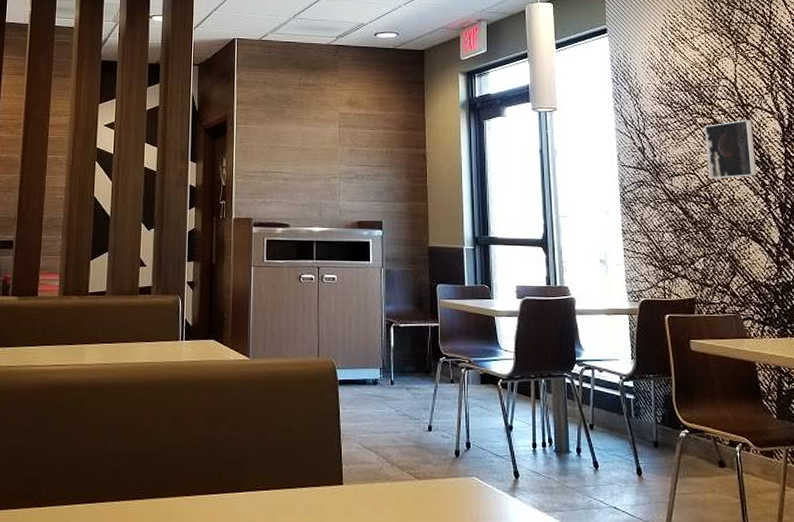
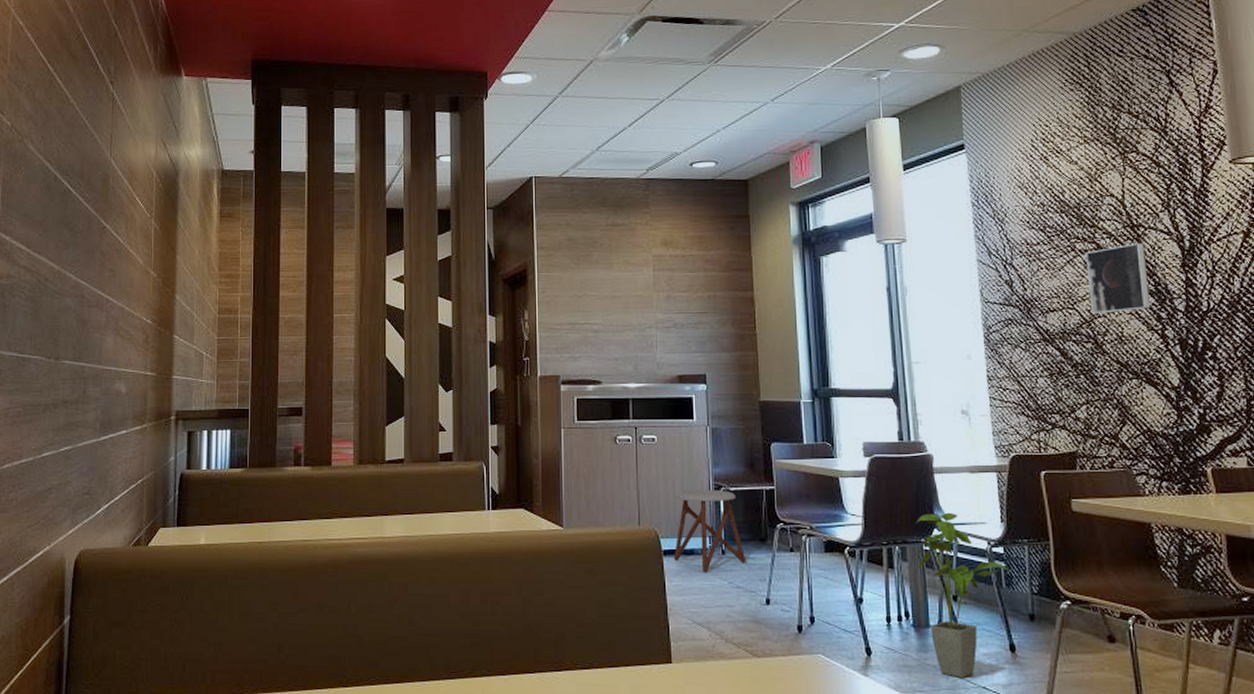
stool: none [348,325,412,401] -> present [674,489,747,573]
house plant: none [560,350,640,499] -> present [916,512,1012,678]

